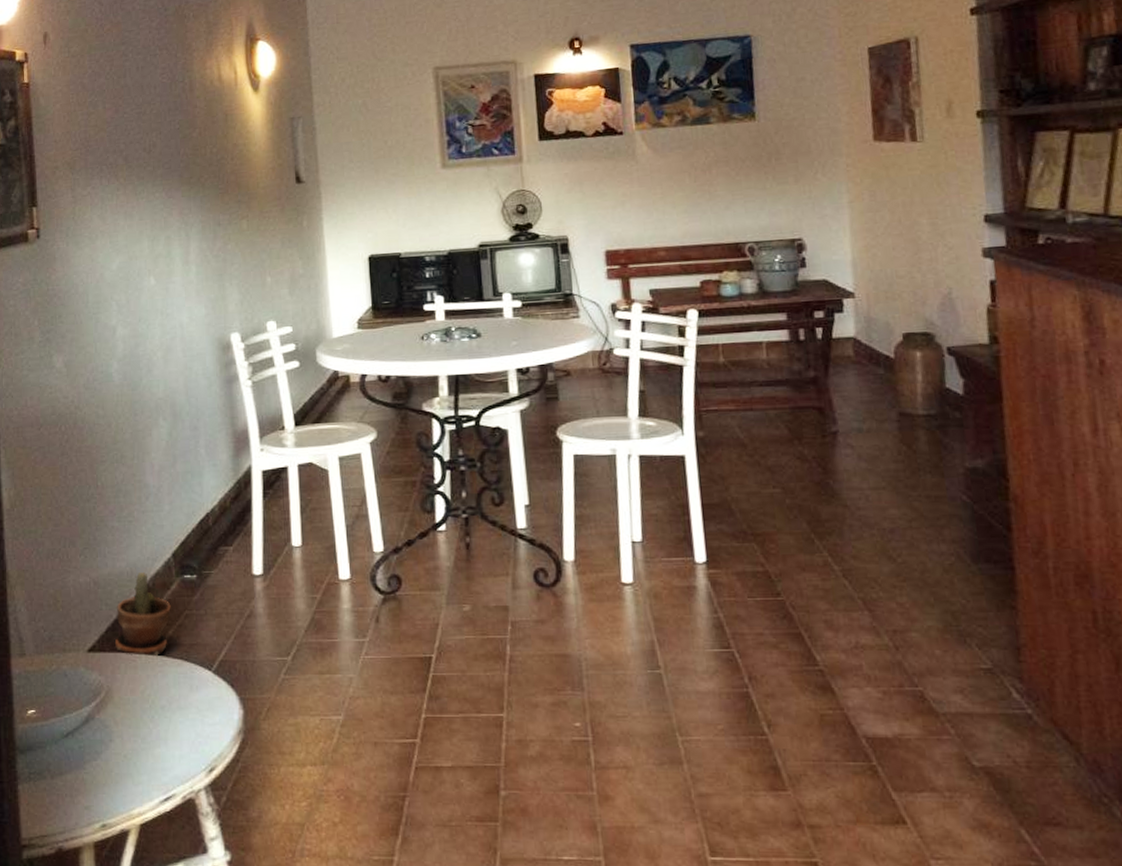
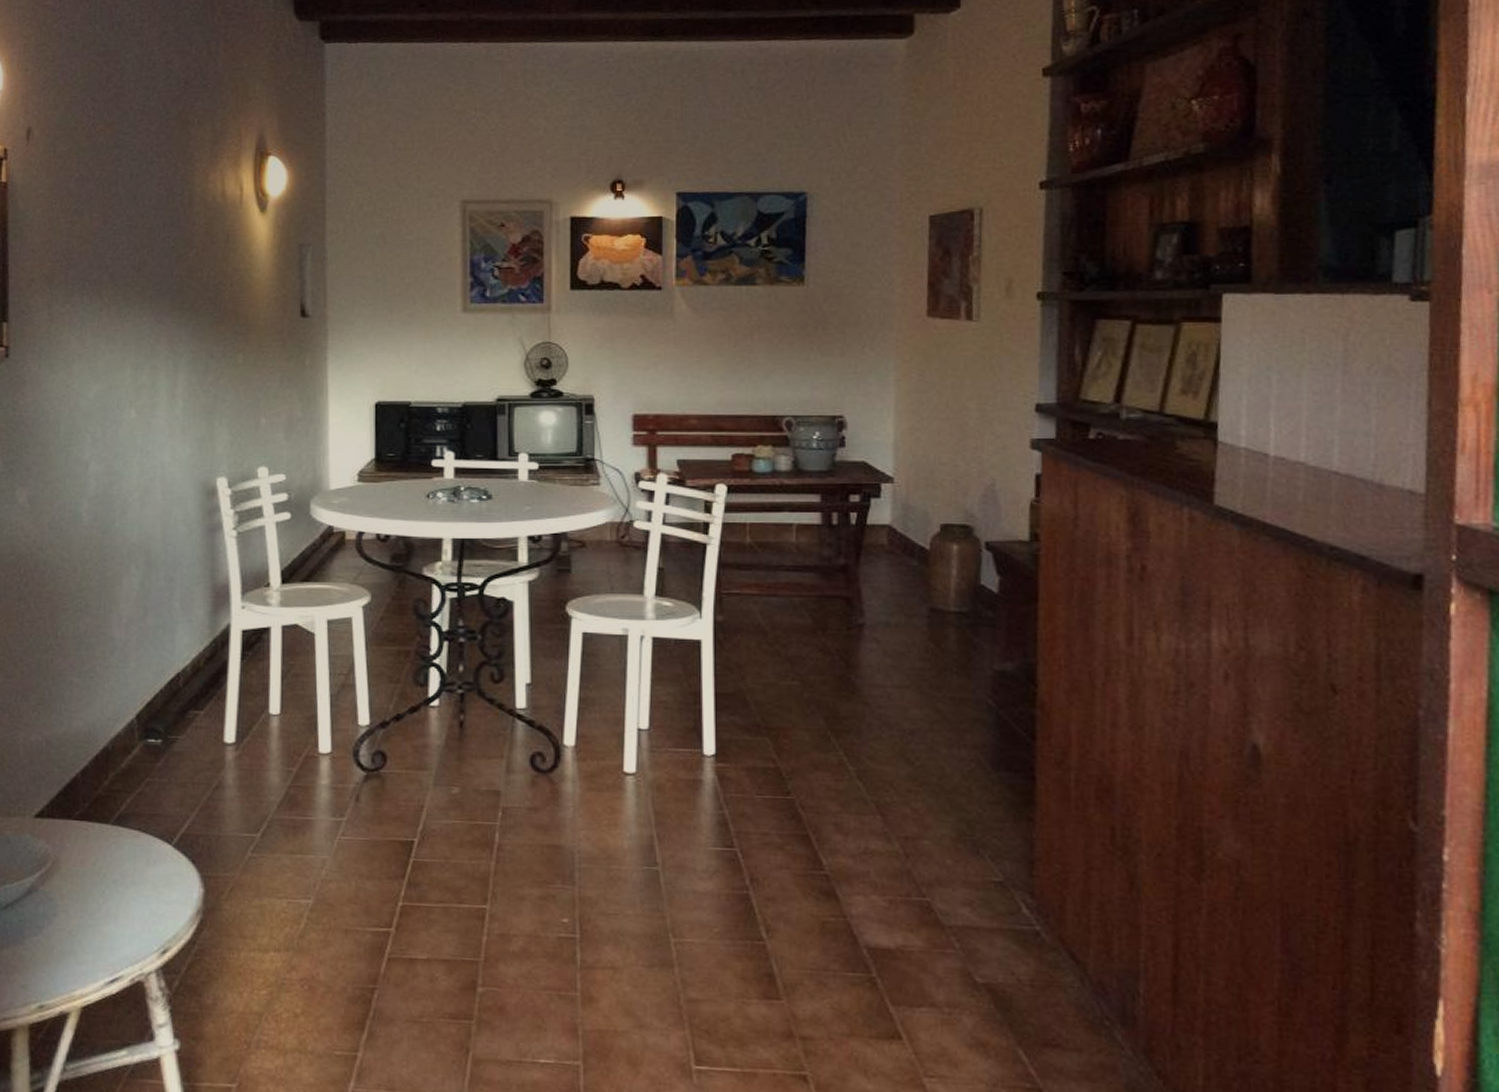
potted plant: present [114,573,171,657] -> none [65,734,131,826]

